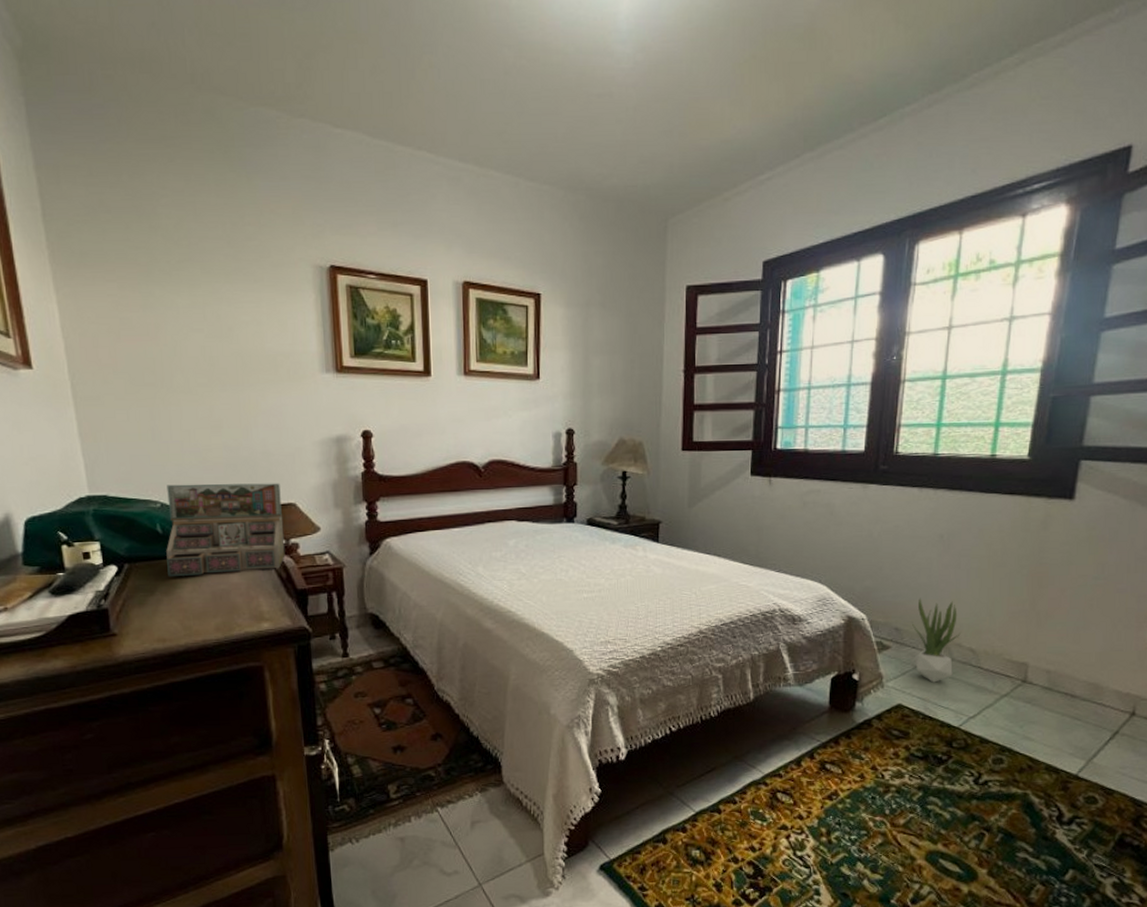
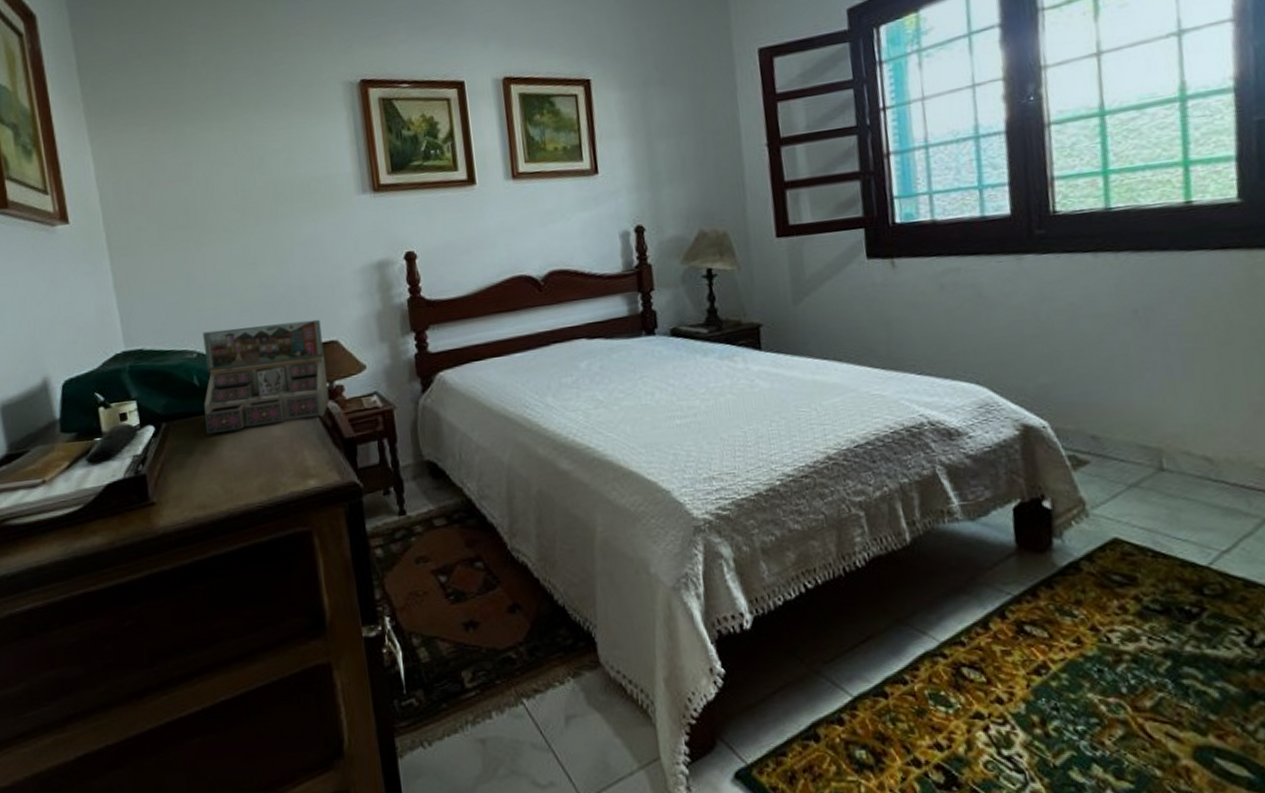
potted plant: present [912,597,961,683] -> none [1114,393,1187,507]

